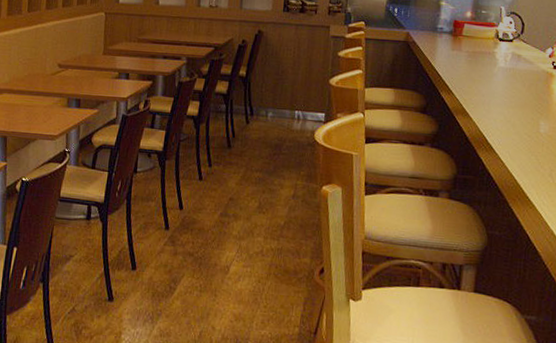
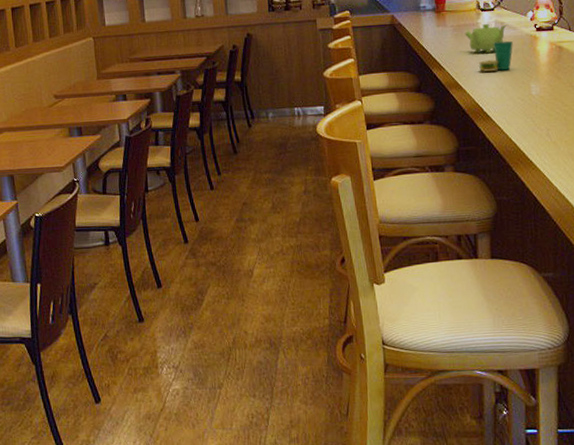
teapot: none [479,53,524,84] -> present [465,23,507,54]
cup: none [488,73,528,104] -> present [478,40,513,72]

